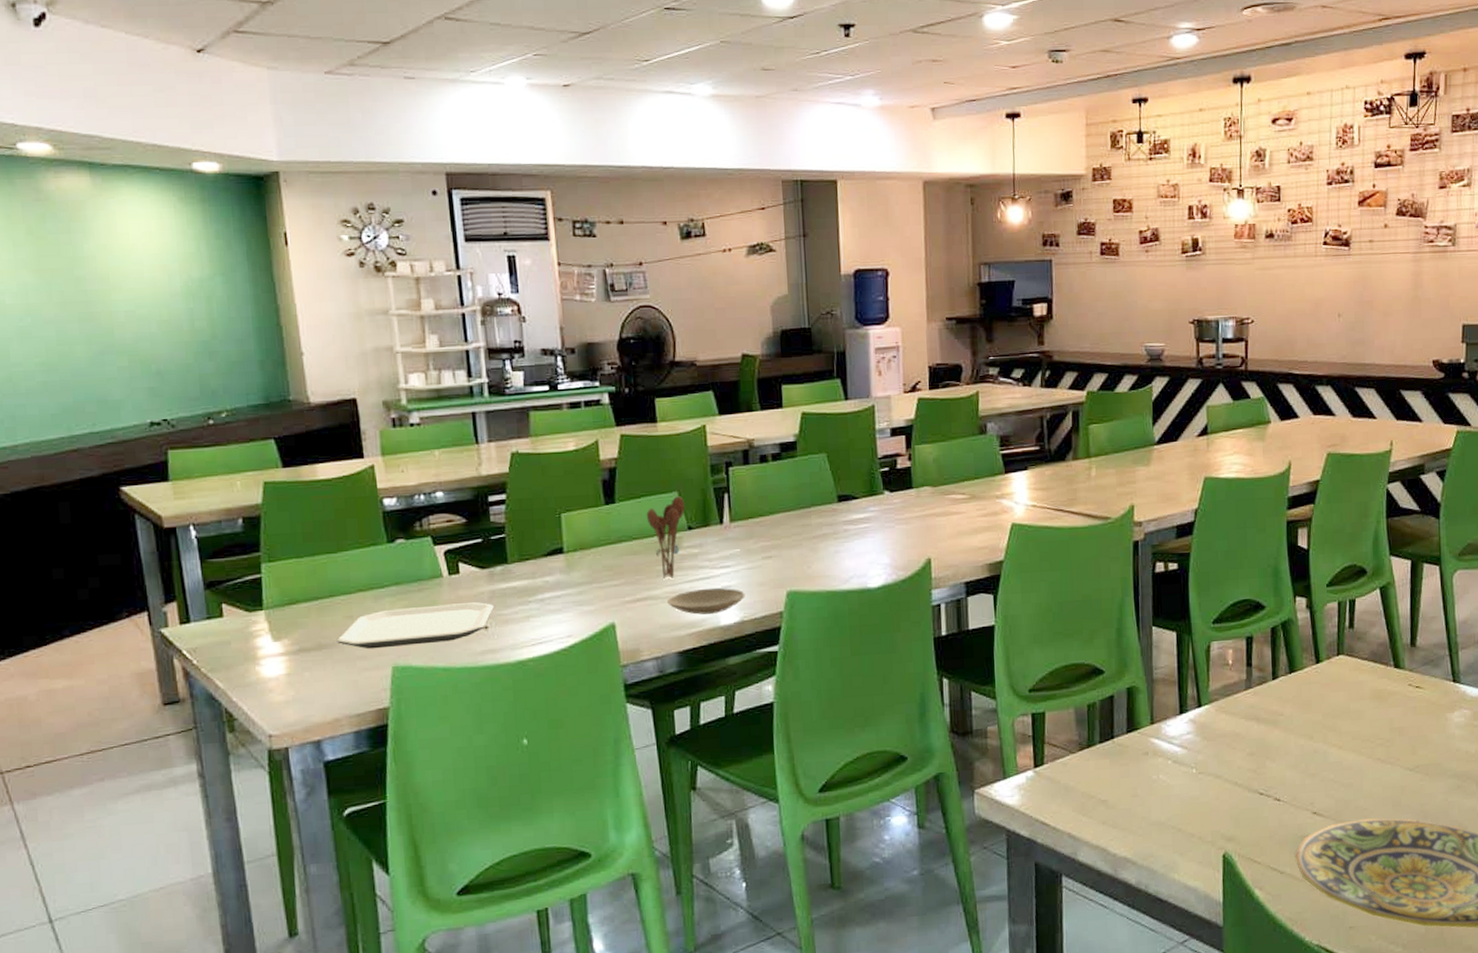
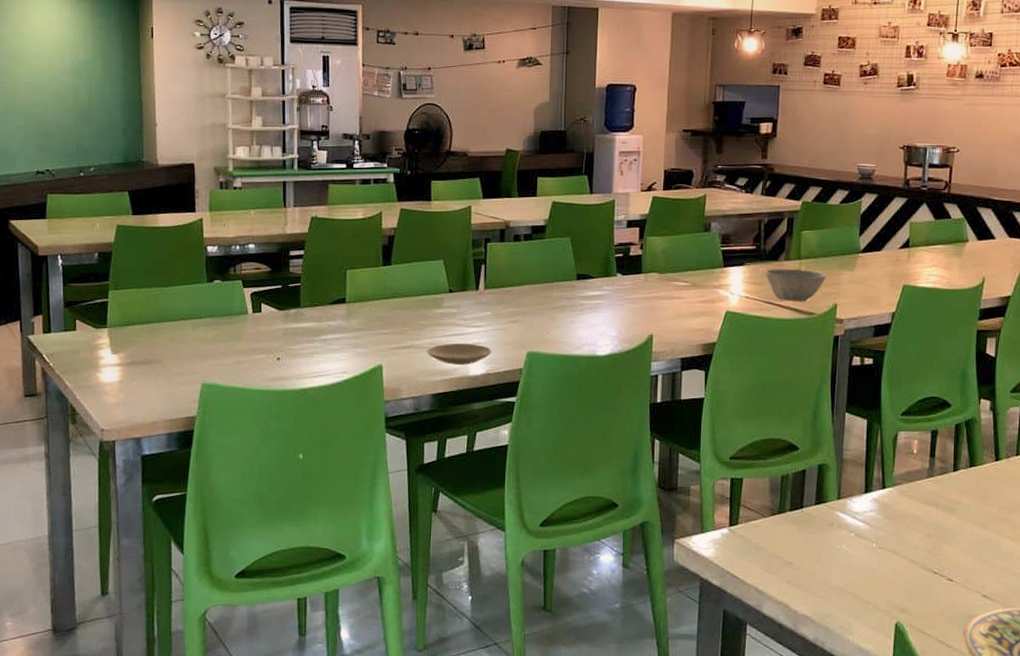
plate: present [337,602,495,649] -> none [161,336,287,368]
utensil holder: present [646,496,686,579] -> none [415,264,449,332]
bowl: none [1052,469,1121,507] -> present [765,269,827,302]

